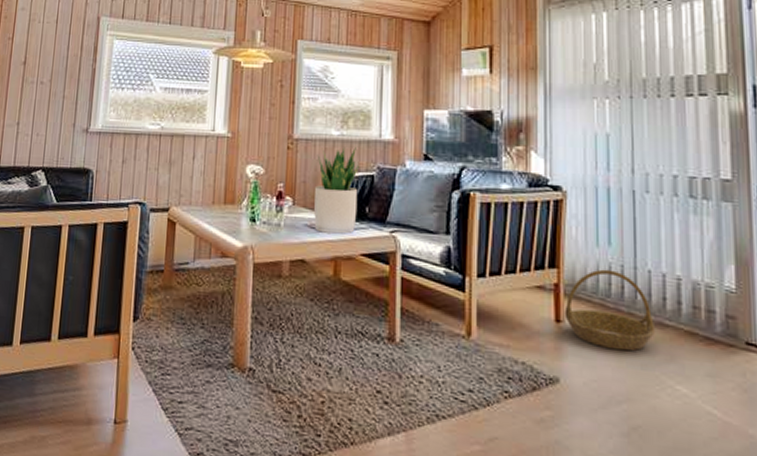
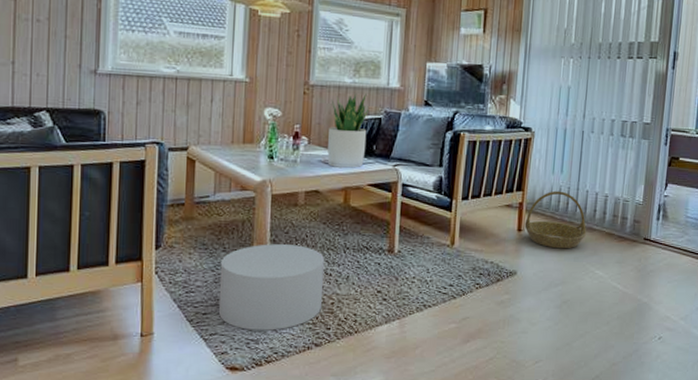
pouf: none [194,321,313,431] -> present [218,244,325,331]

